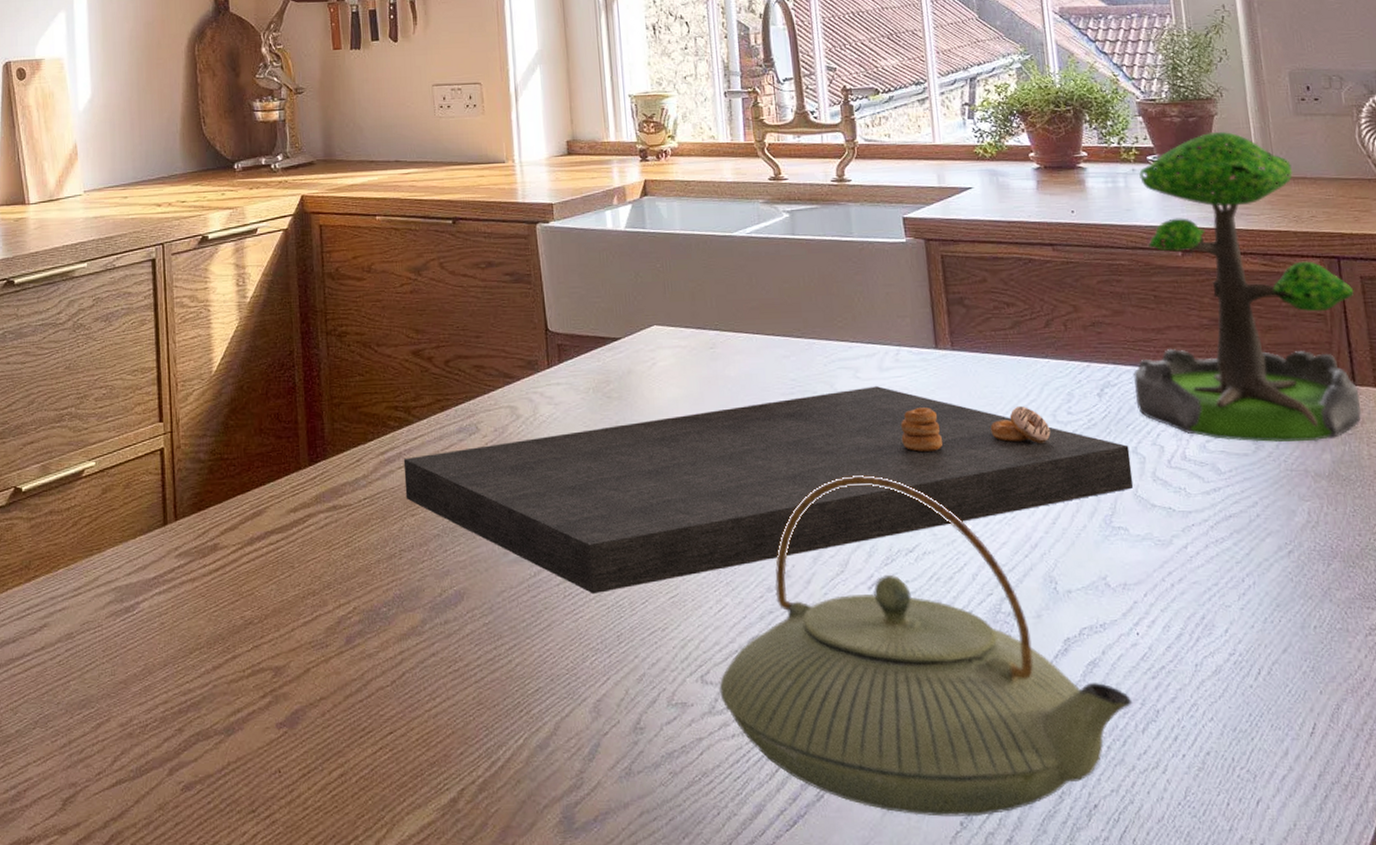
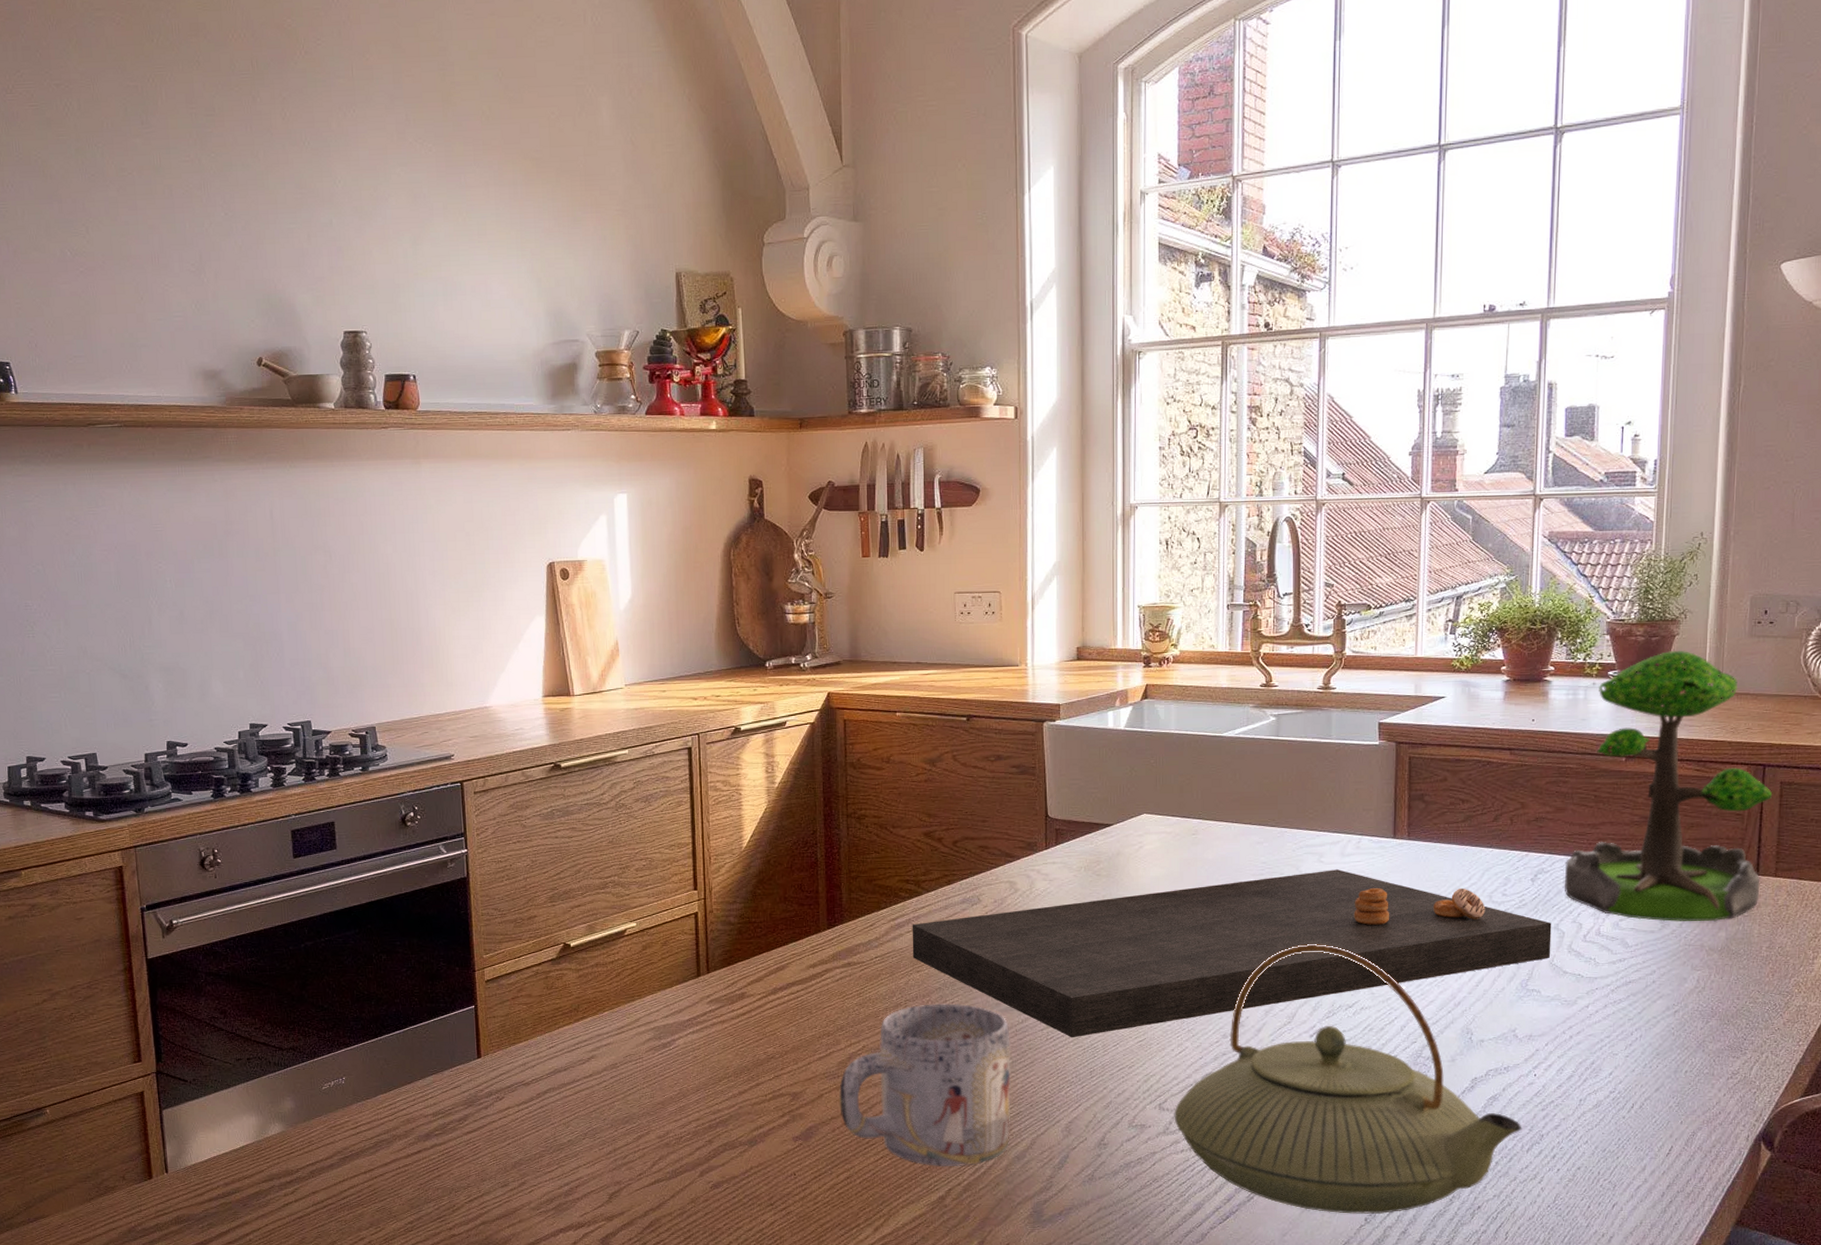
mug: none [327,553,529,760] -> present [838,1003,1011,1167]

